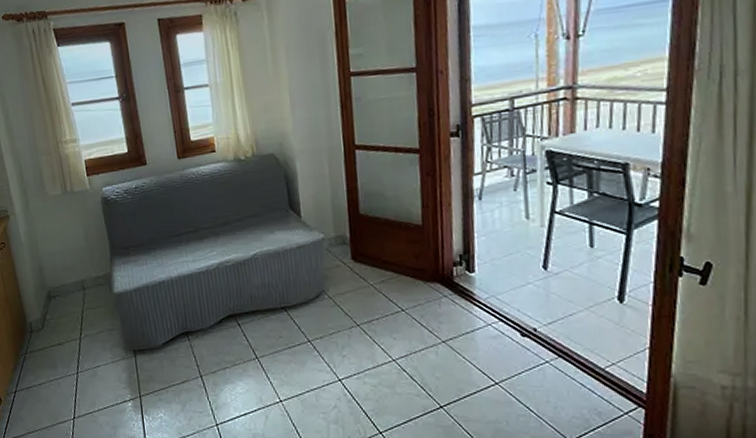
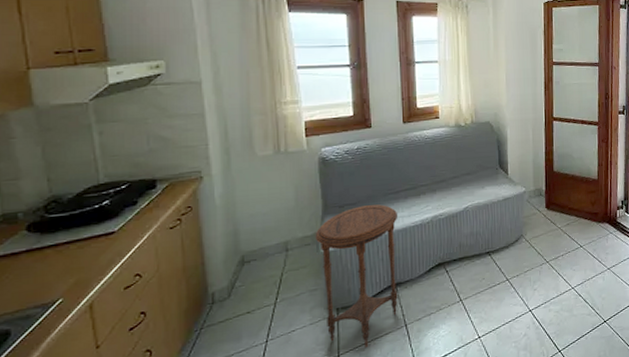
side table: none [106,247,191,394] -> present [315,204,398,348]

